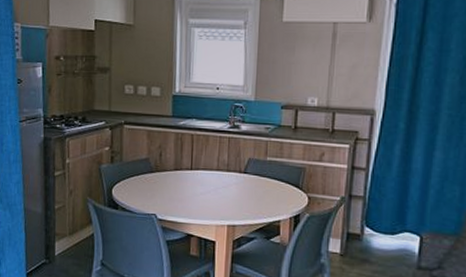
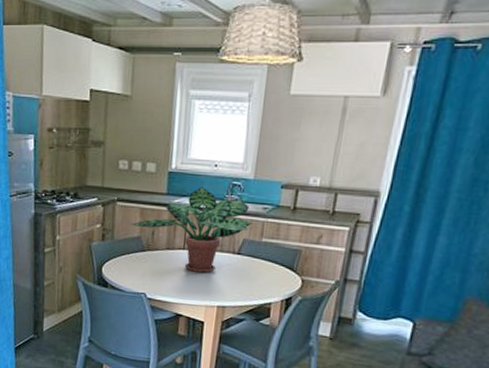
potted plant: none [138,109,256,193] -> present [130,187,252,273]

